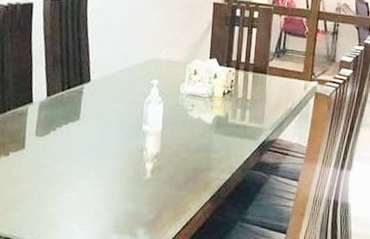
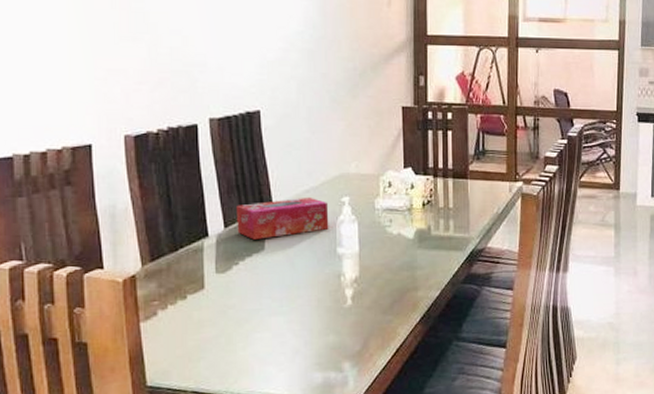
tissue box: none [58,76,139,110] -> present [235,196,329,240]

